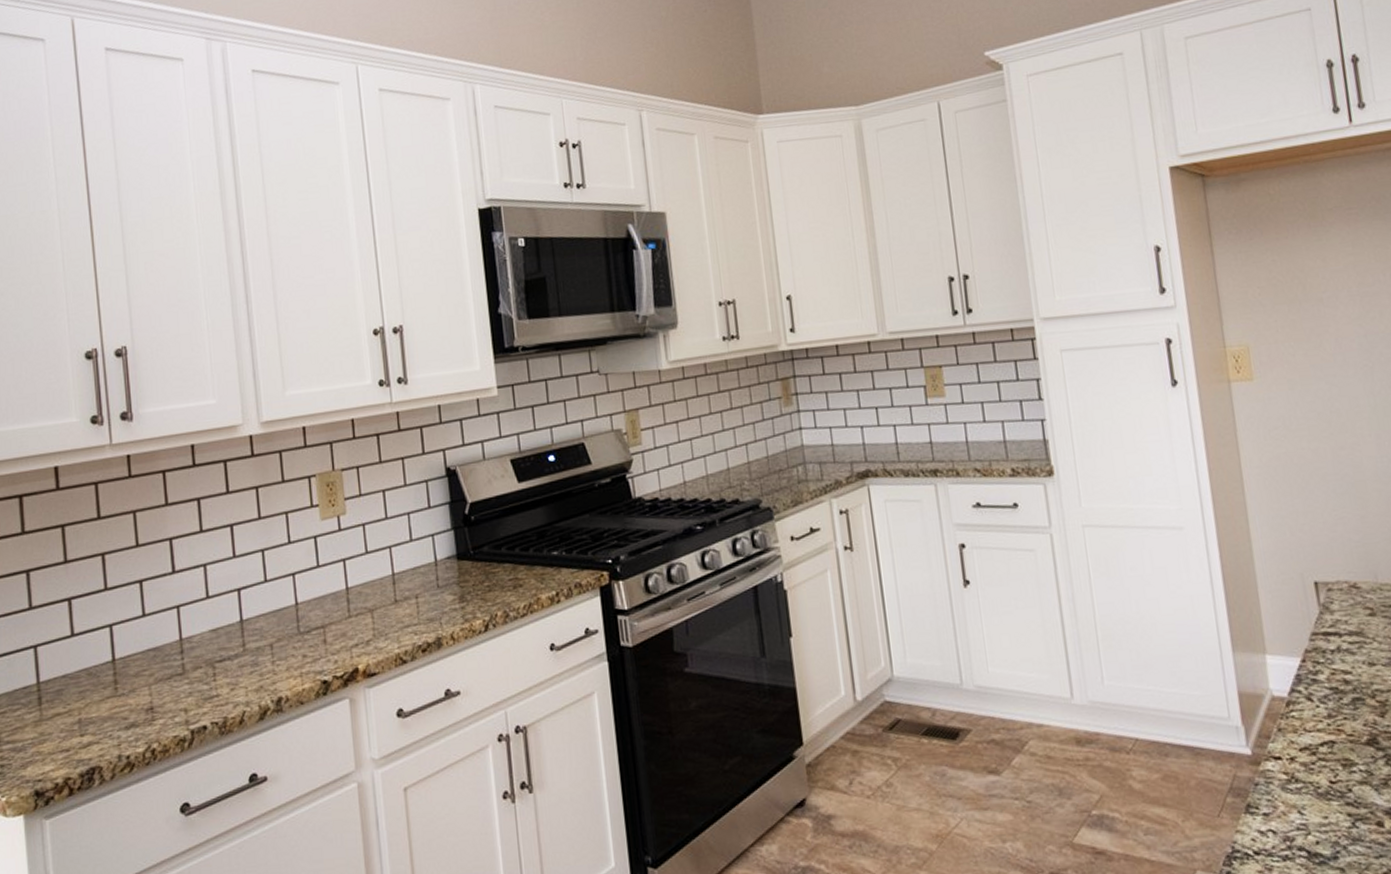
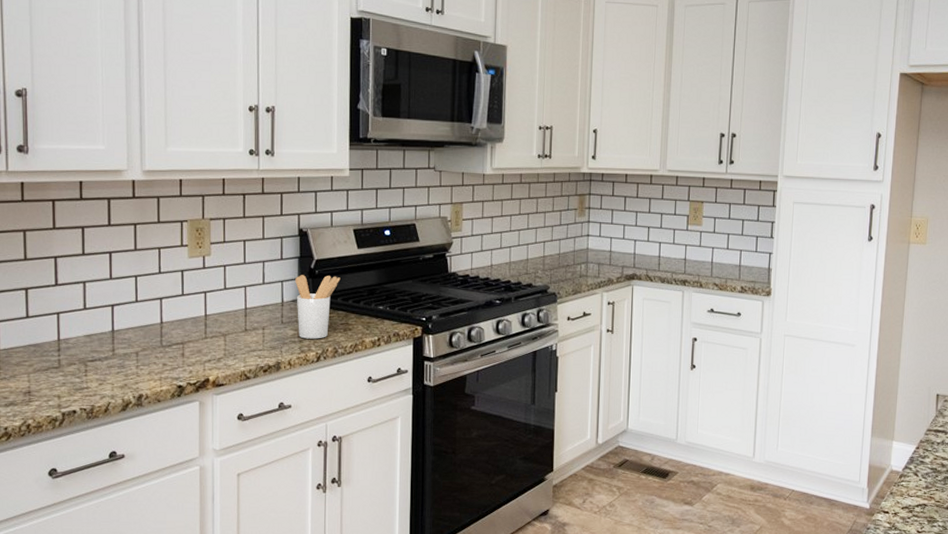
utensil holder: none [448,520,502,604] -> present [295,275,341,339]

